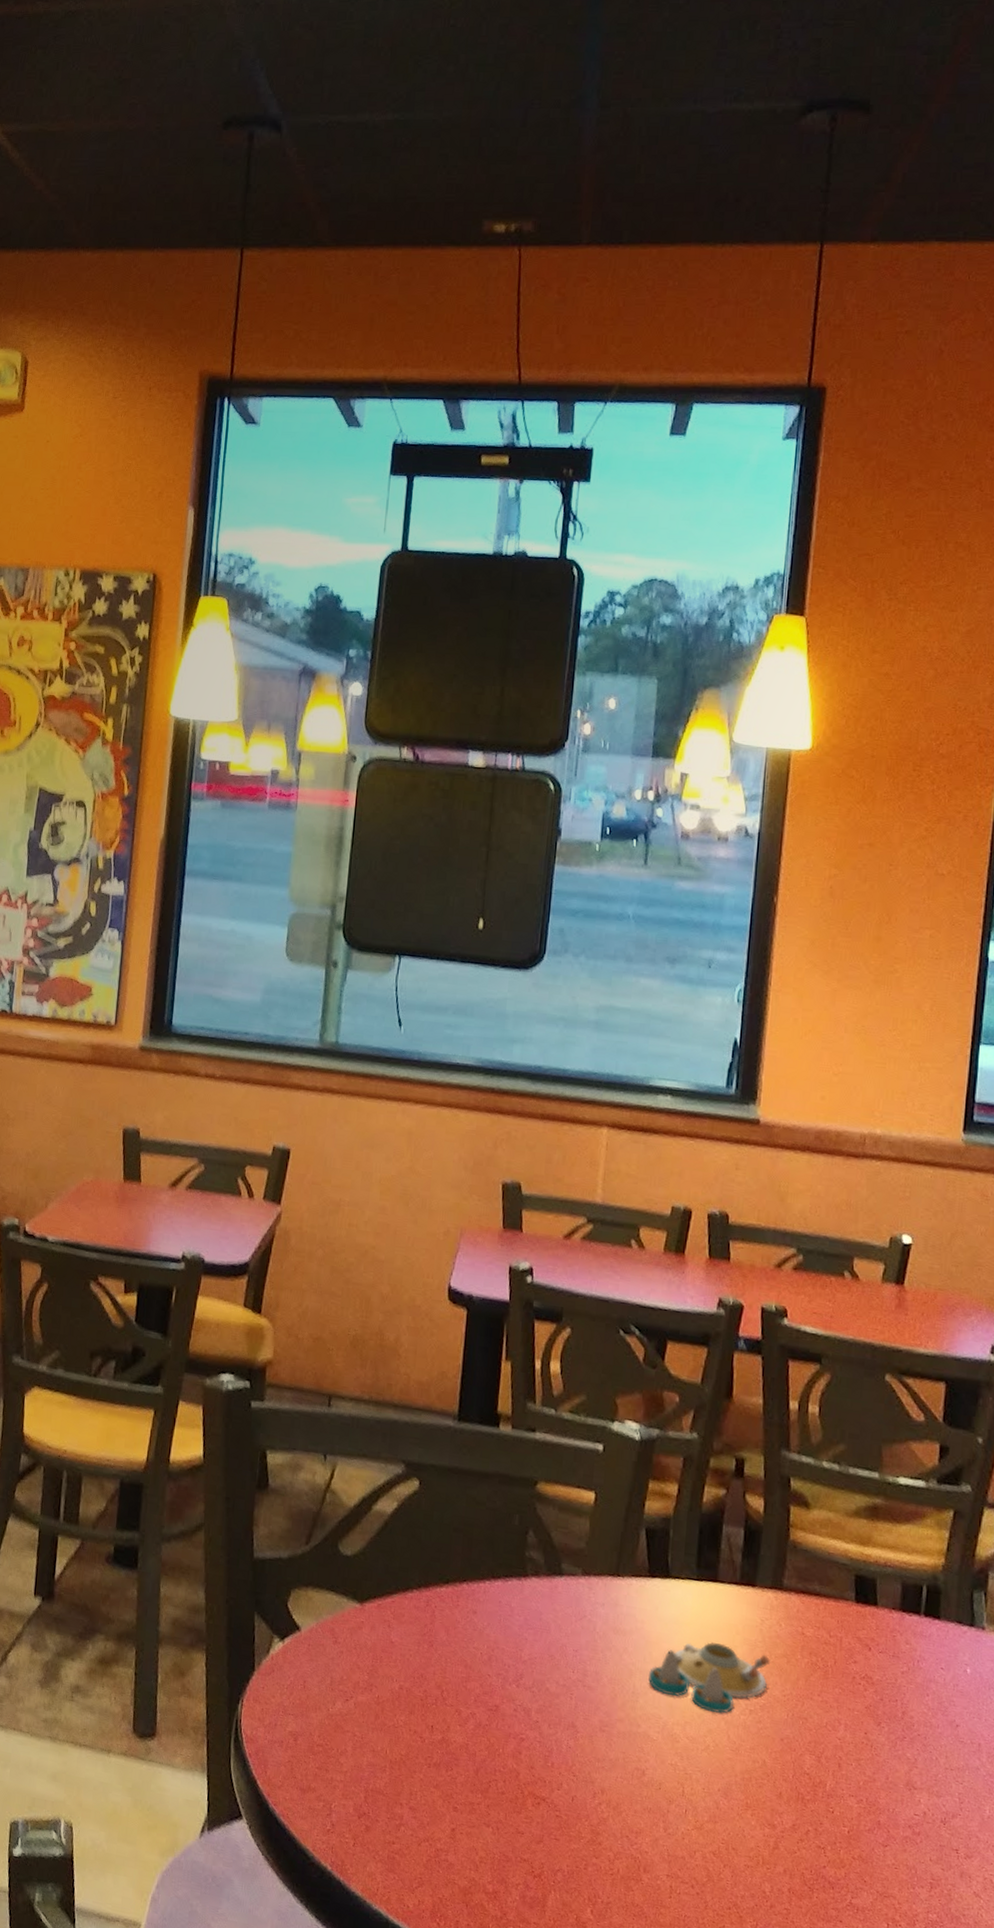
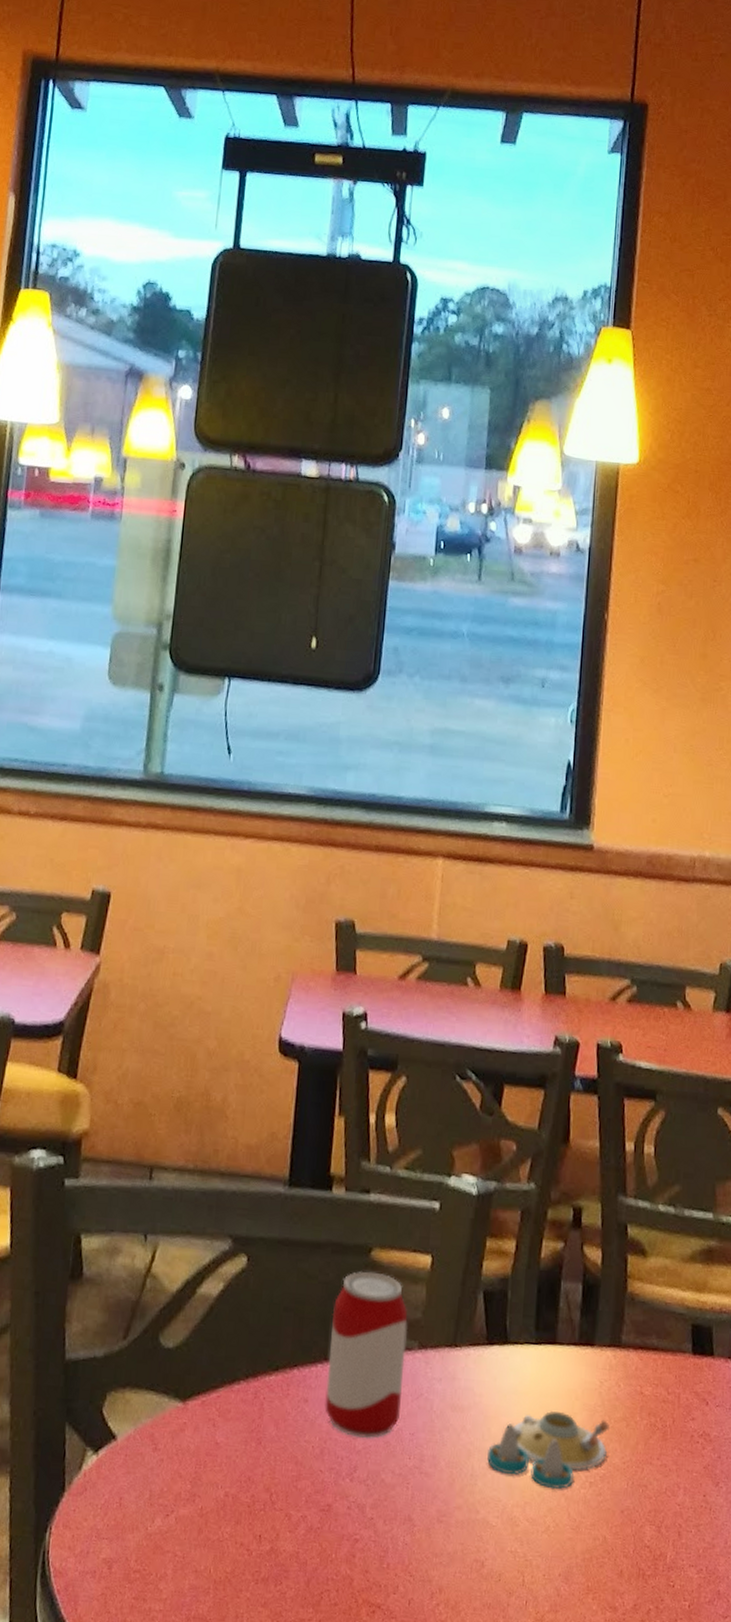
beverage can: none [492,1501,572,1651] -> present [325,1270,408,1439]

